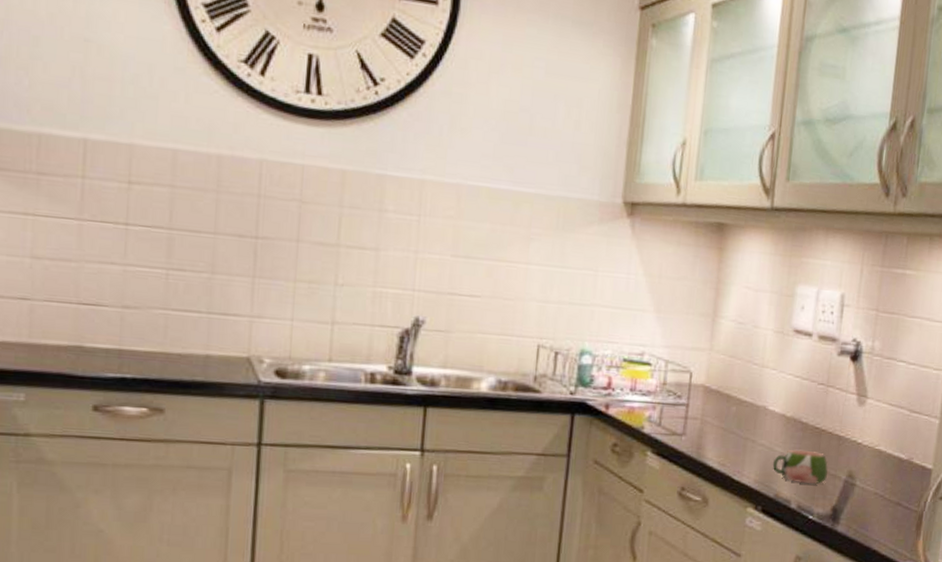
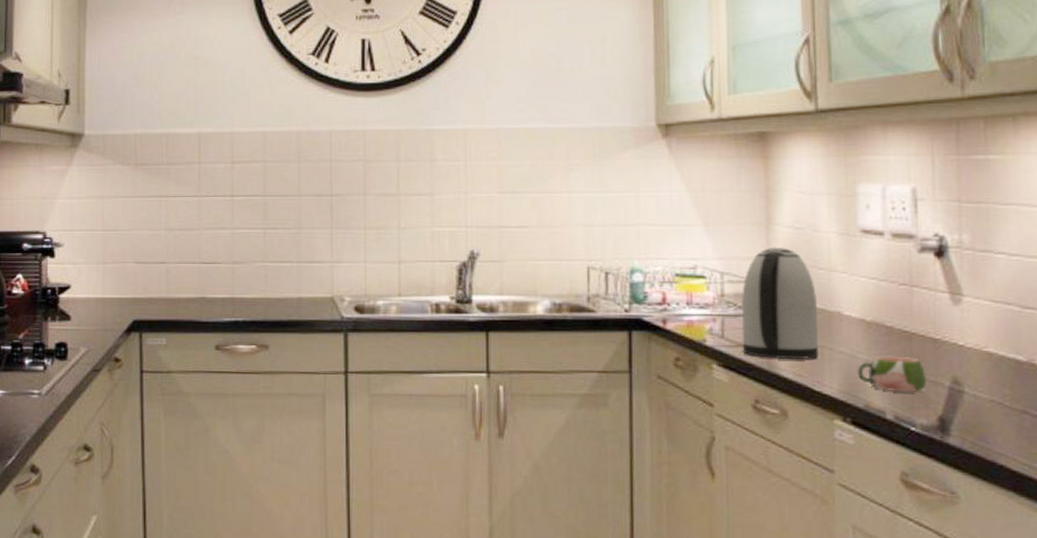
kettle: none [676,340,748,450] -> present [742,248,819,359]

